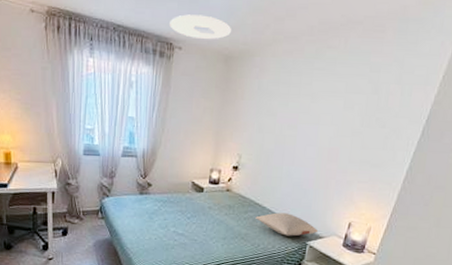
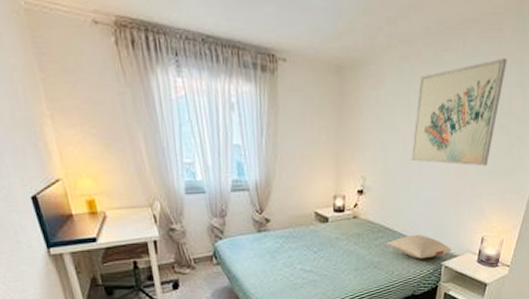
ceiling light: present [170,14,232,40] -> none [269,19,341,49]
wall art: none [285,57,388,156] -> present [411,59,507,167]

